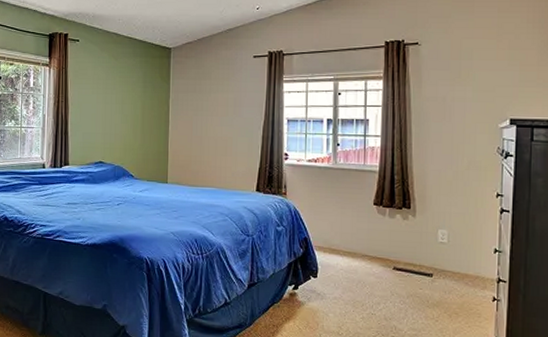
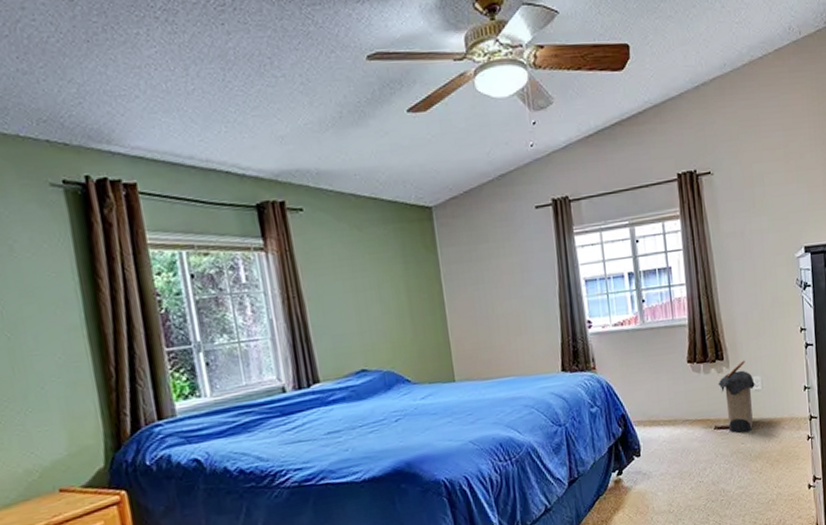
laundry hamper: none [402,212,441,280] -> present [718,360,755,433]

